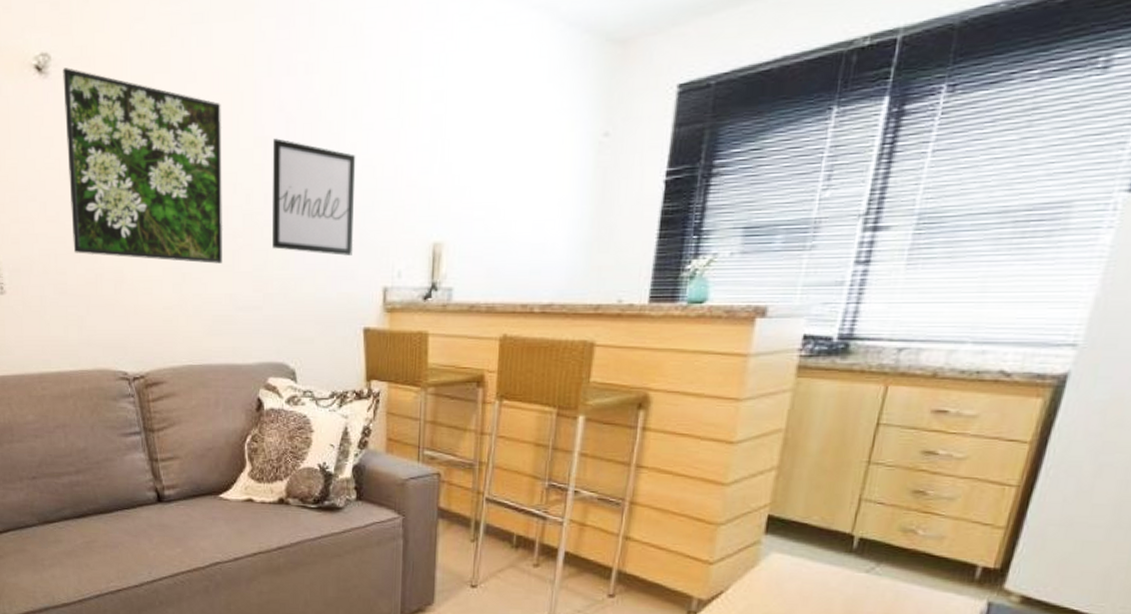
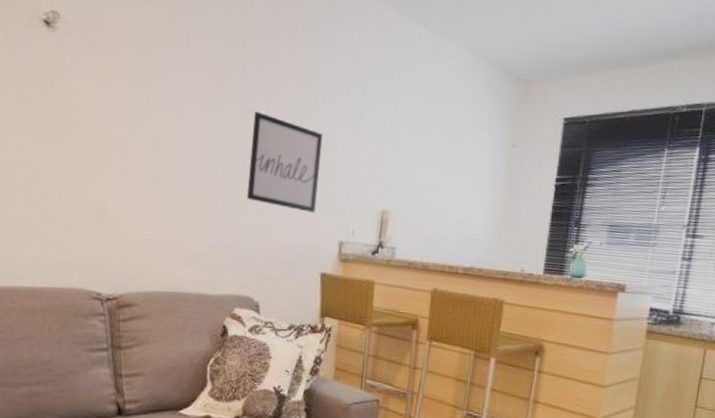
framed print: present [63,67,222,264] -> none [61,26,212,207]

